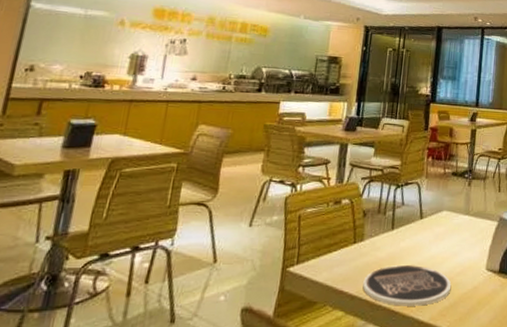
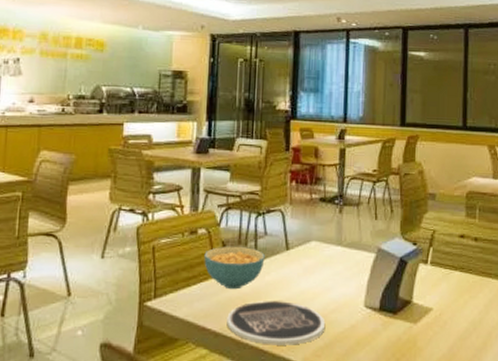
cereal bowl: none [345,215,401,255] -> present [204,246,265,290]

